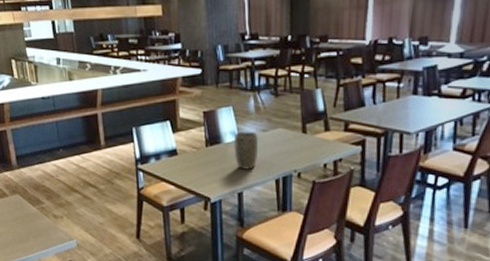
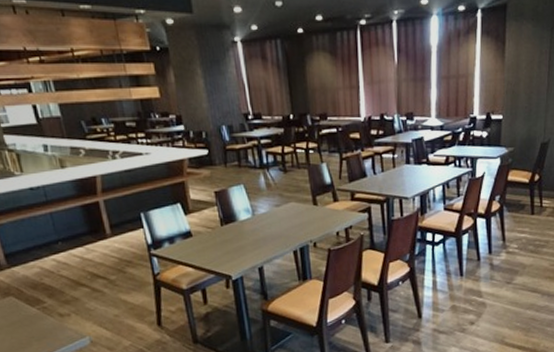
plant pot: present [233,131,259,170] -> none [248,207,275,245]

